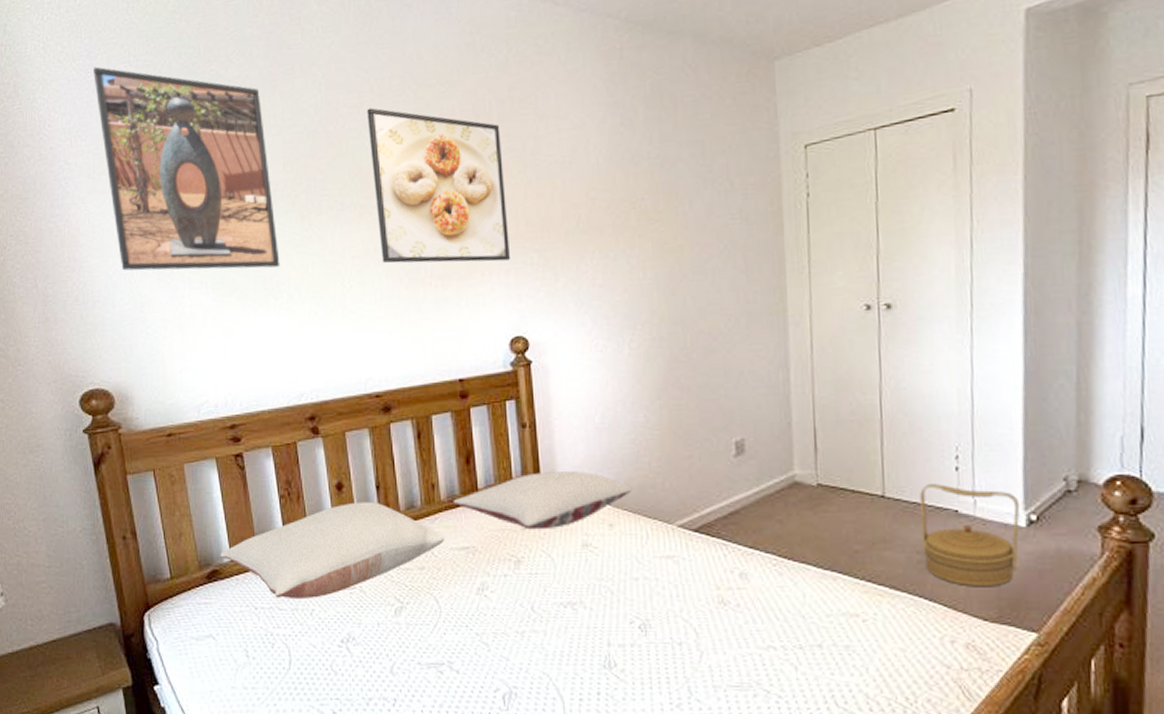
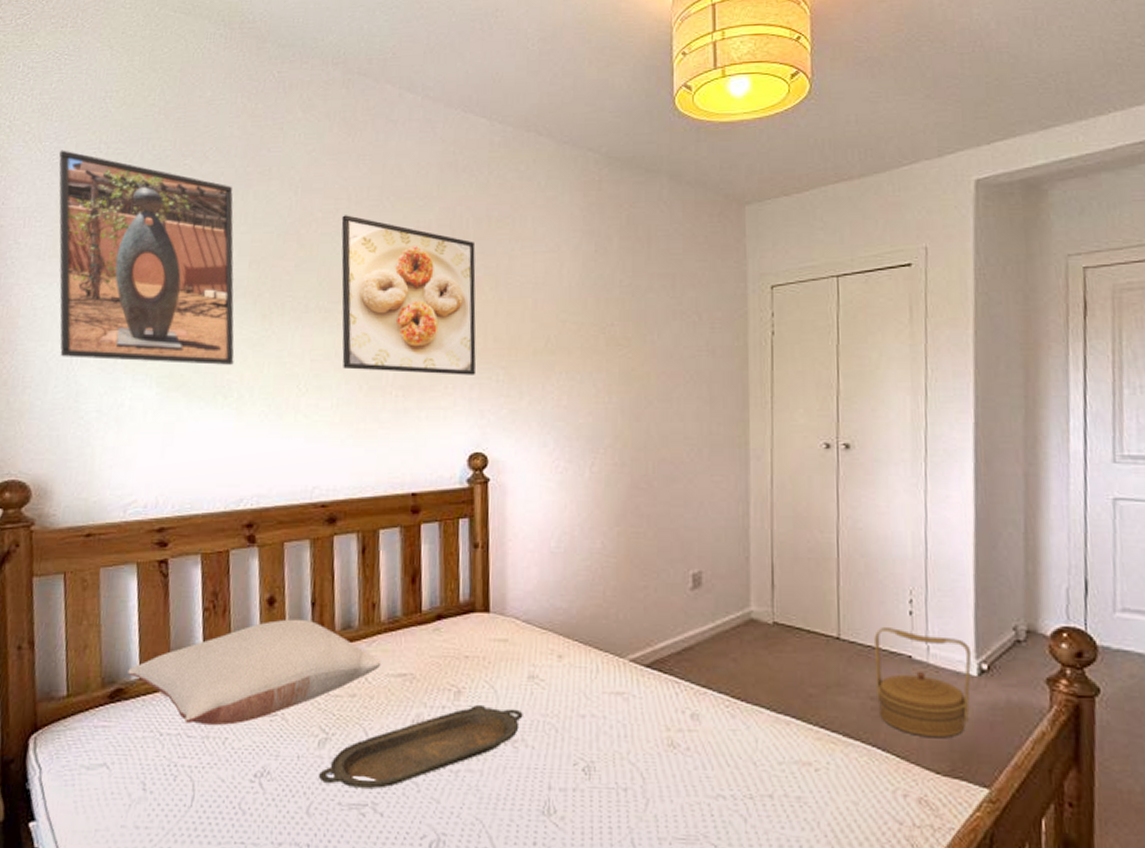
serving tray: none [399,571,580,649] -> present [319,704,523,789]
pillow: present [453,471,632,530] -> none [393,596,584,658]

